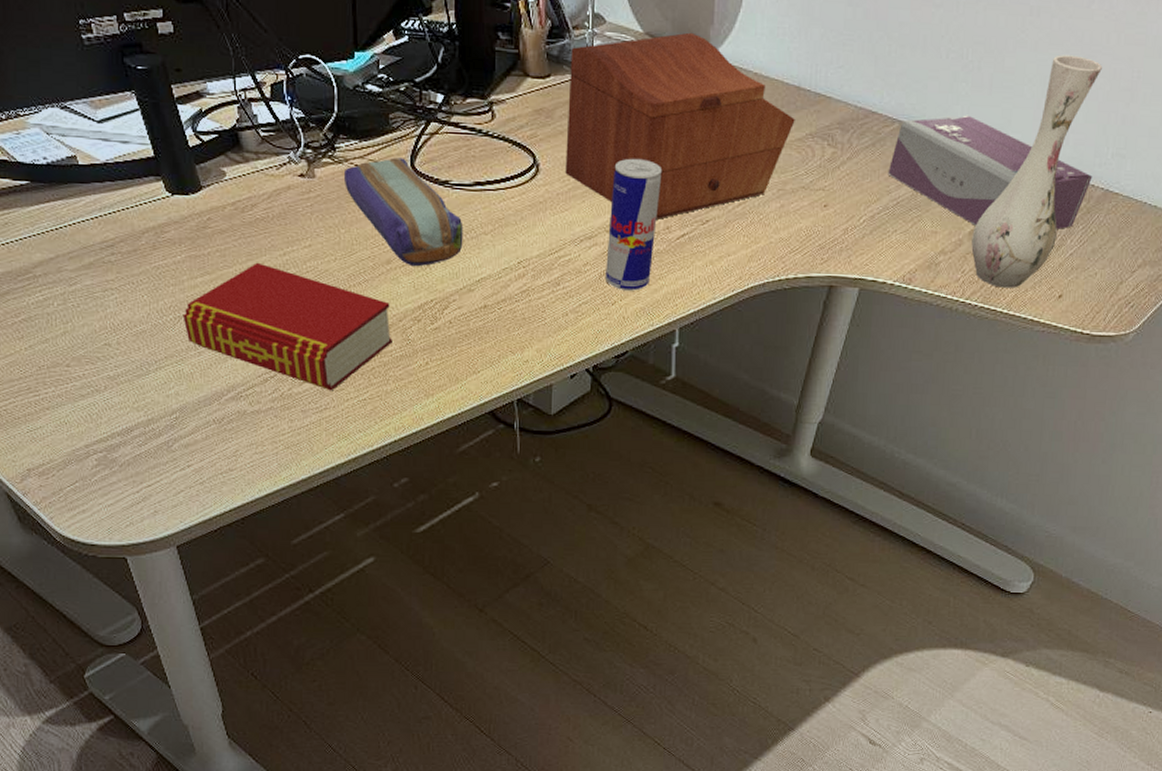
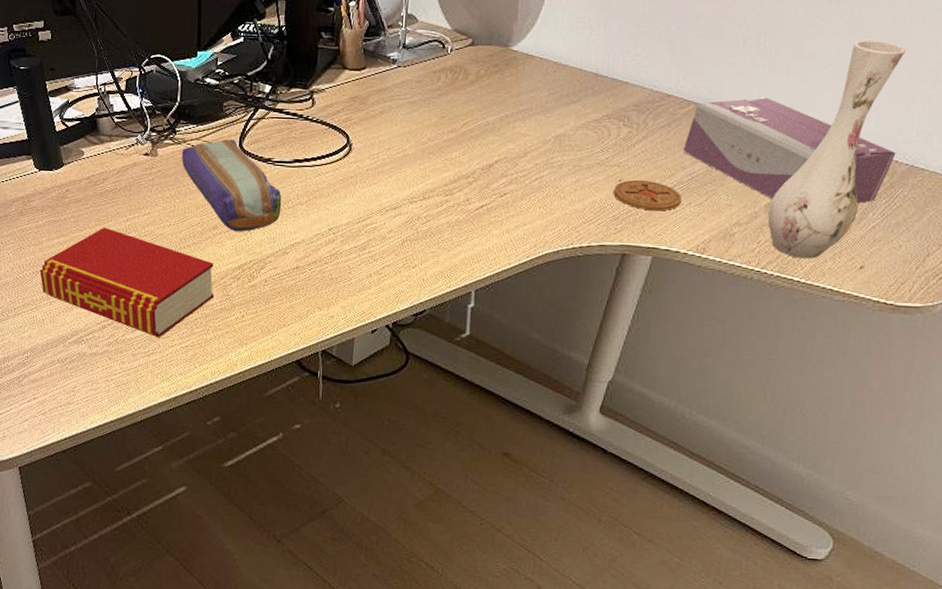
sewing box: present [565,32,795,220] -> none [375,28,592,192]
beverage can: present [606,158,663,291] -> none [408,138,465,256]
coaster: none [819,204,888,239] -> present [613,179,682,211]

